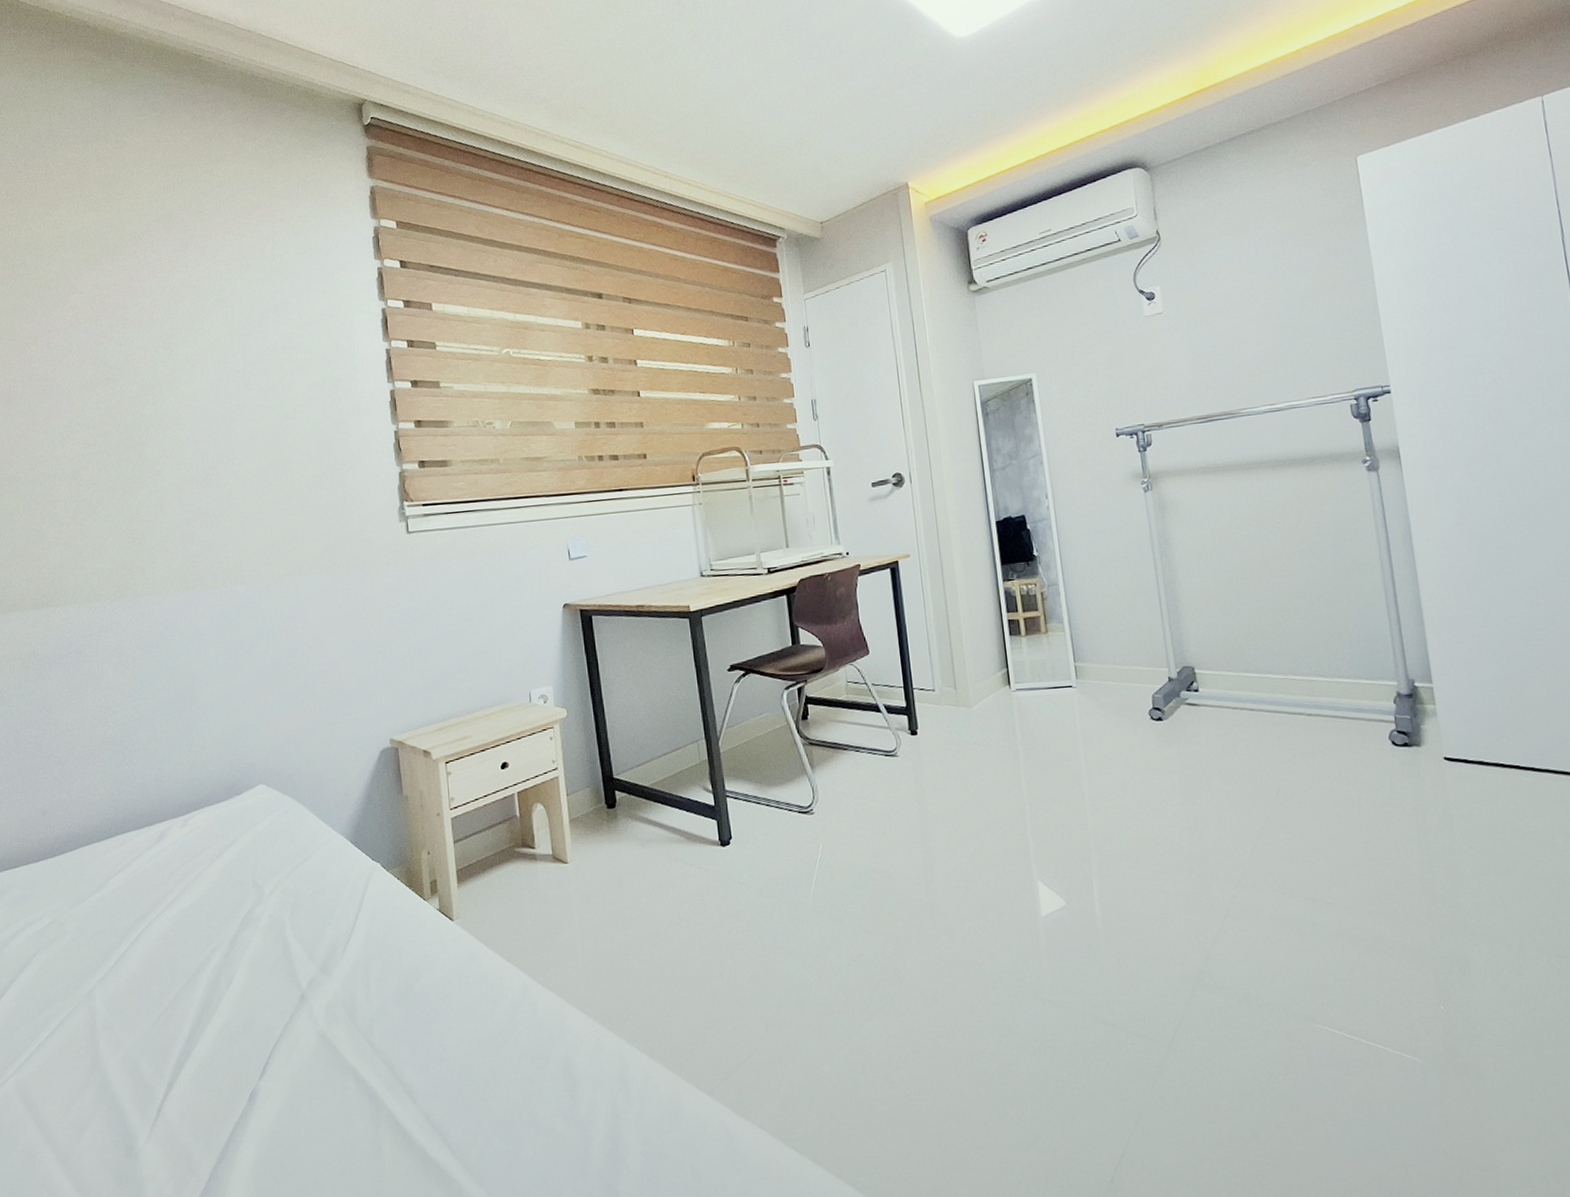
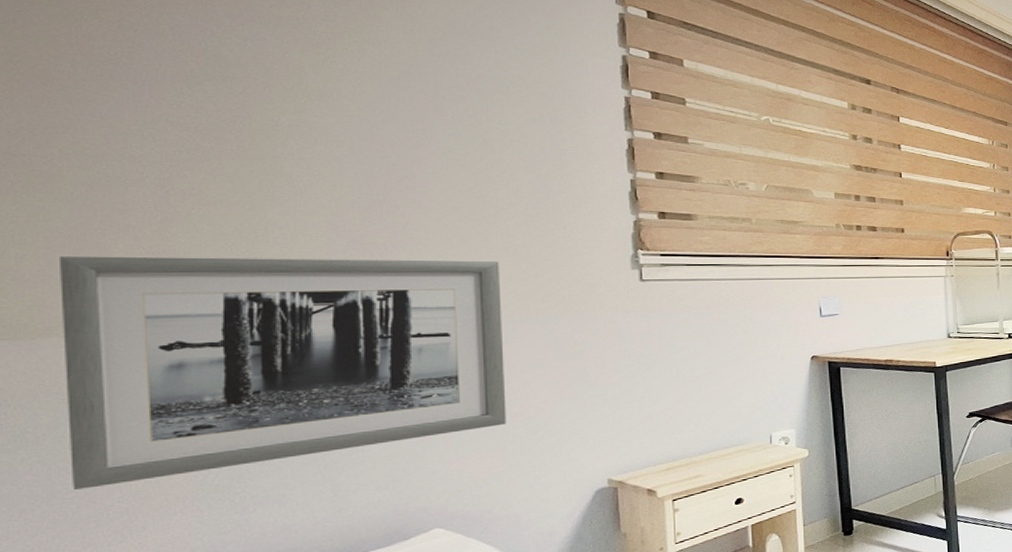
wall art: none [19,523,308,741] -> present [60,256,507,490]

